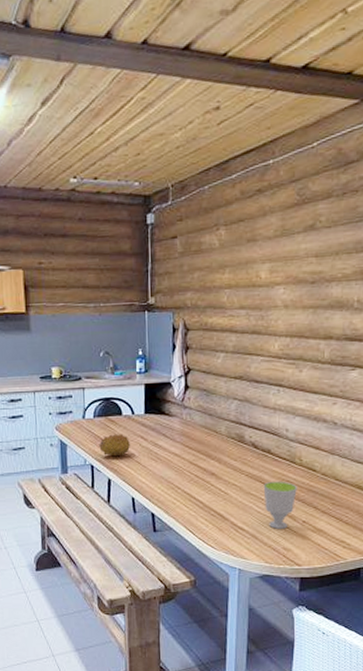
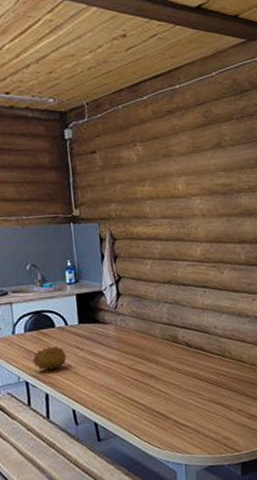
cup: present [263,481,297,529] -> none [199,375,230,421]

